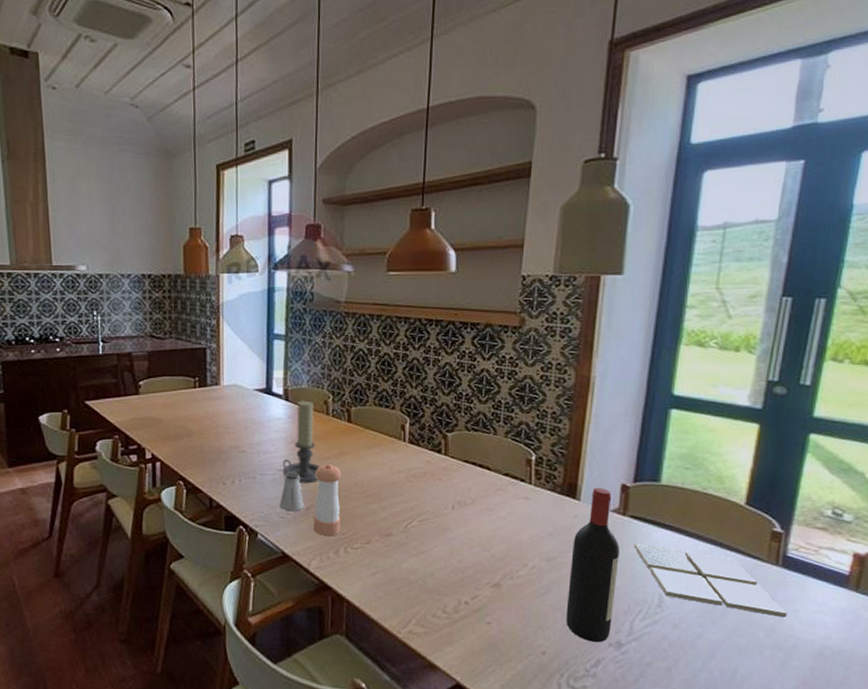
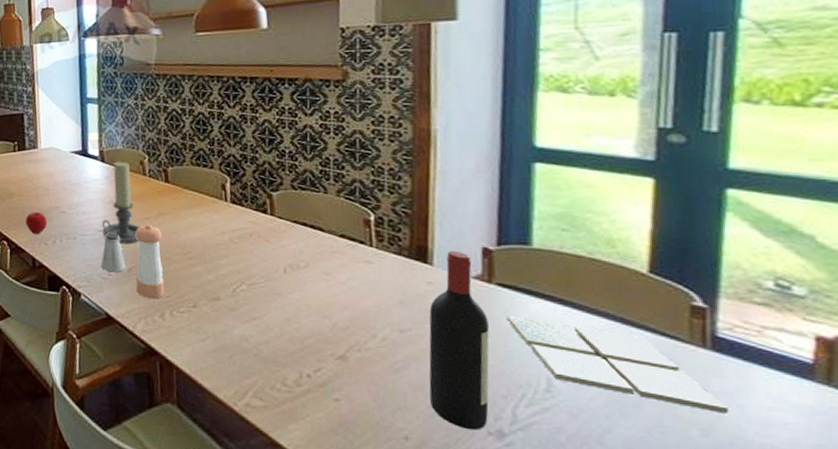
apple: none [204,451,227,475] -> present [25,211,48,235]

